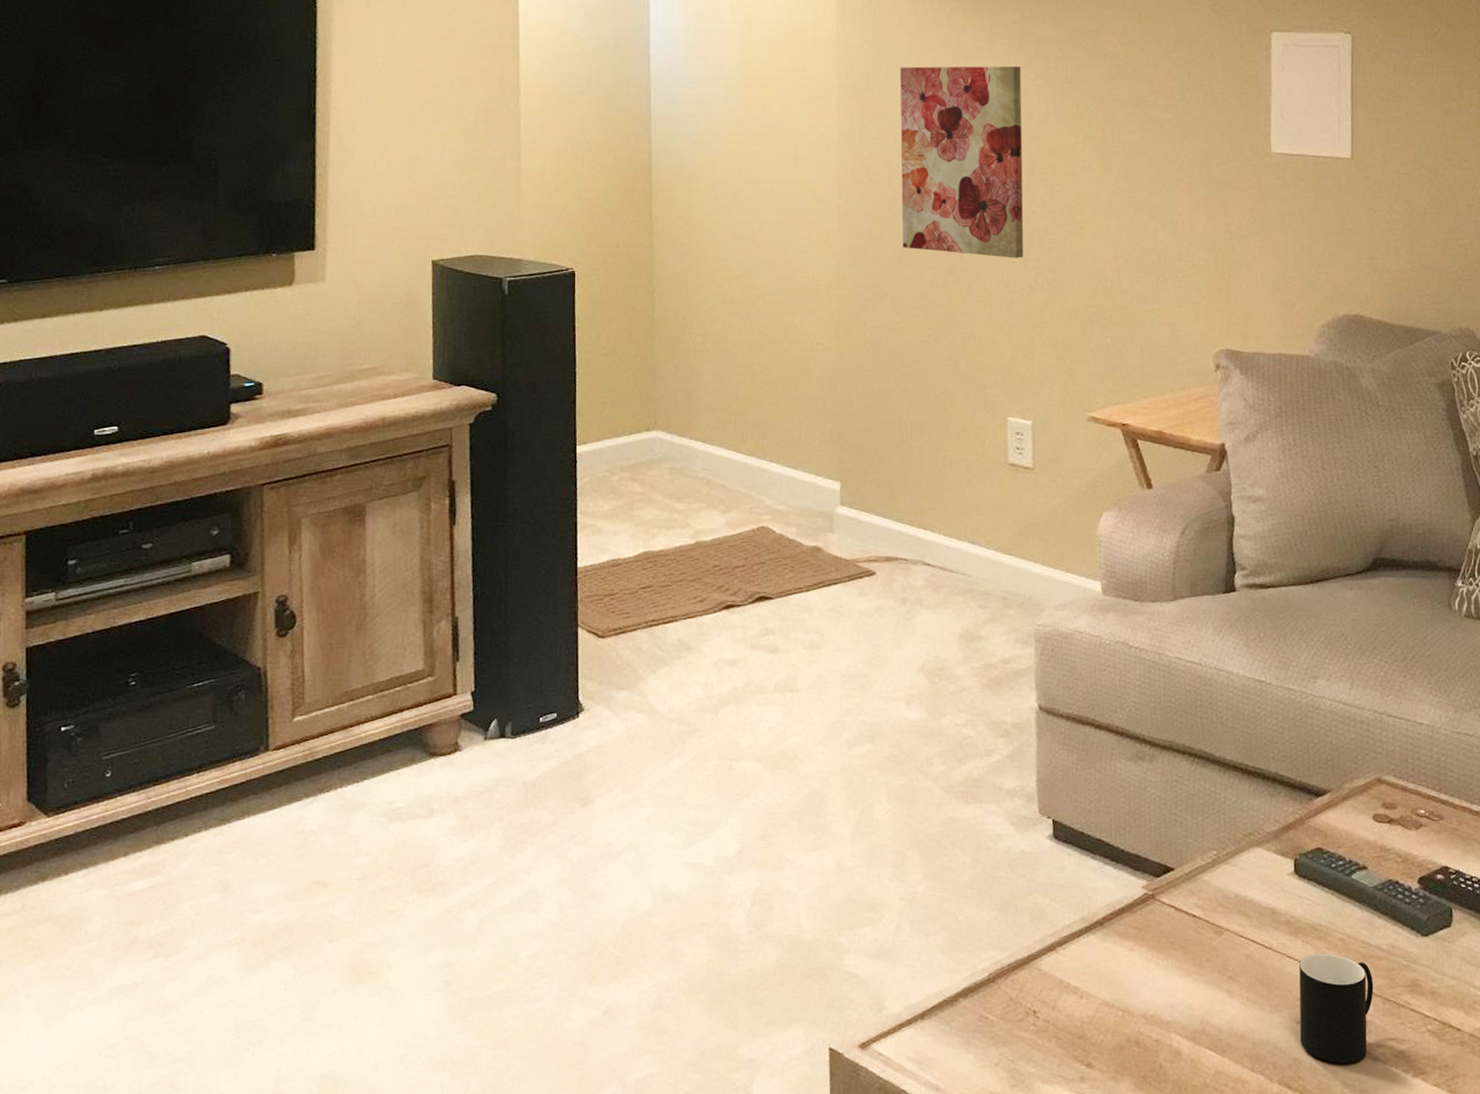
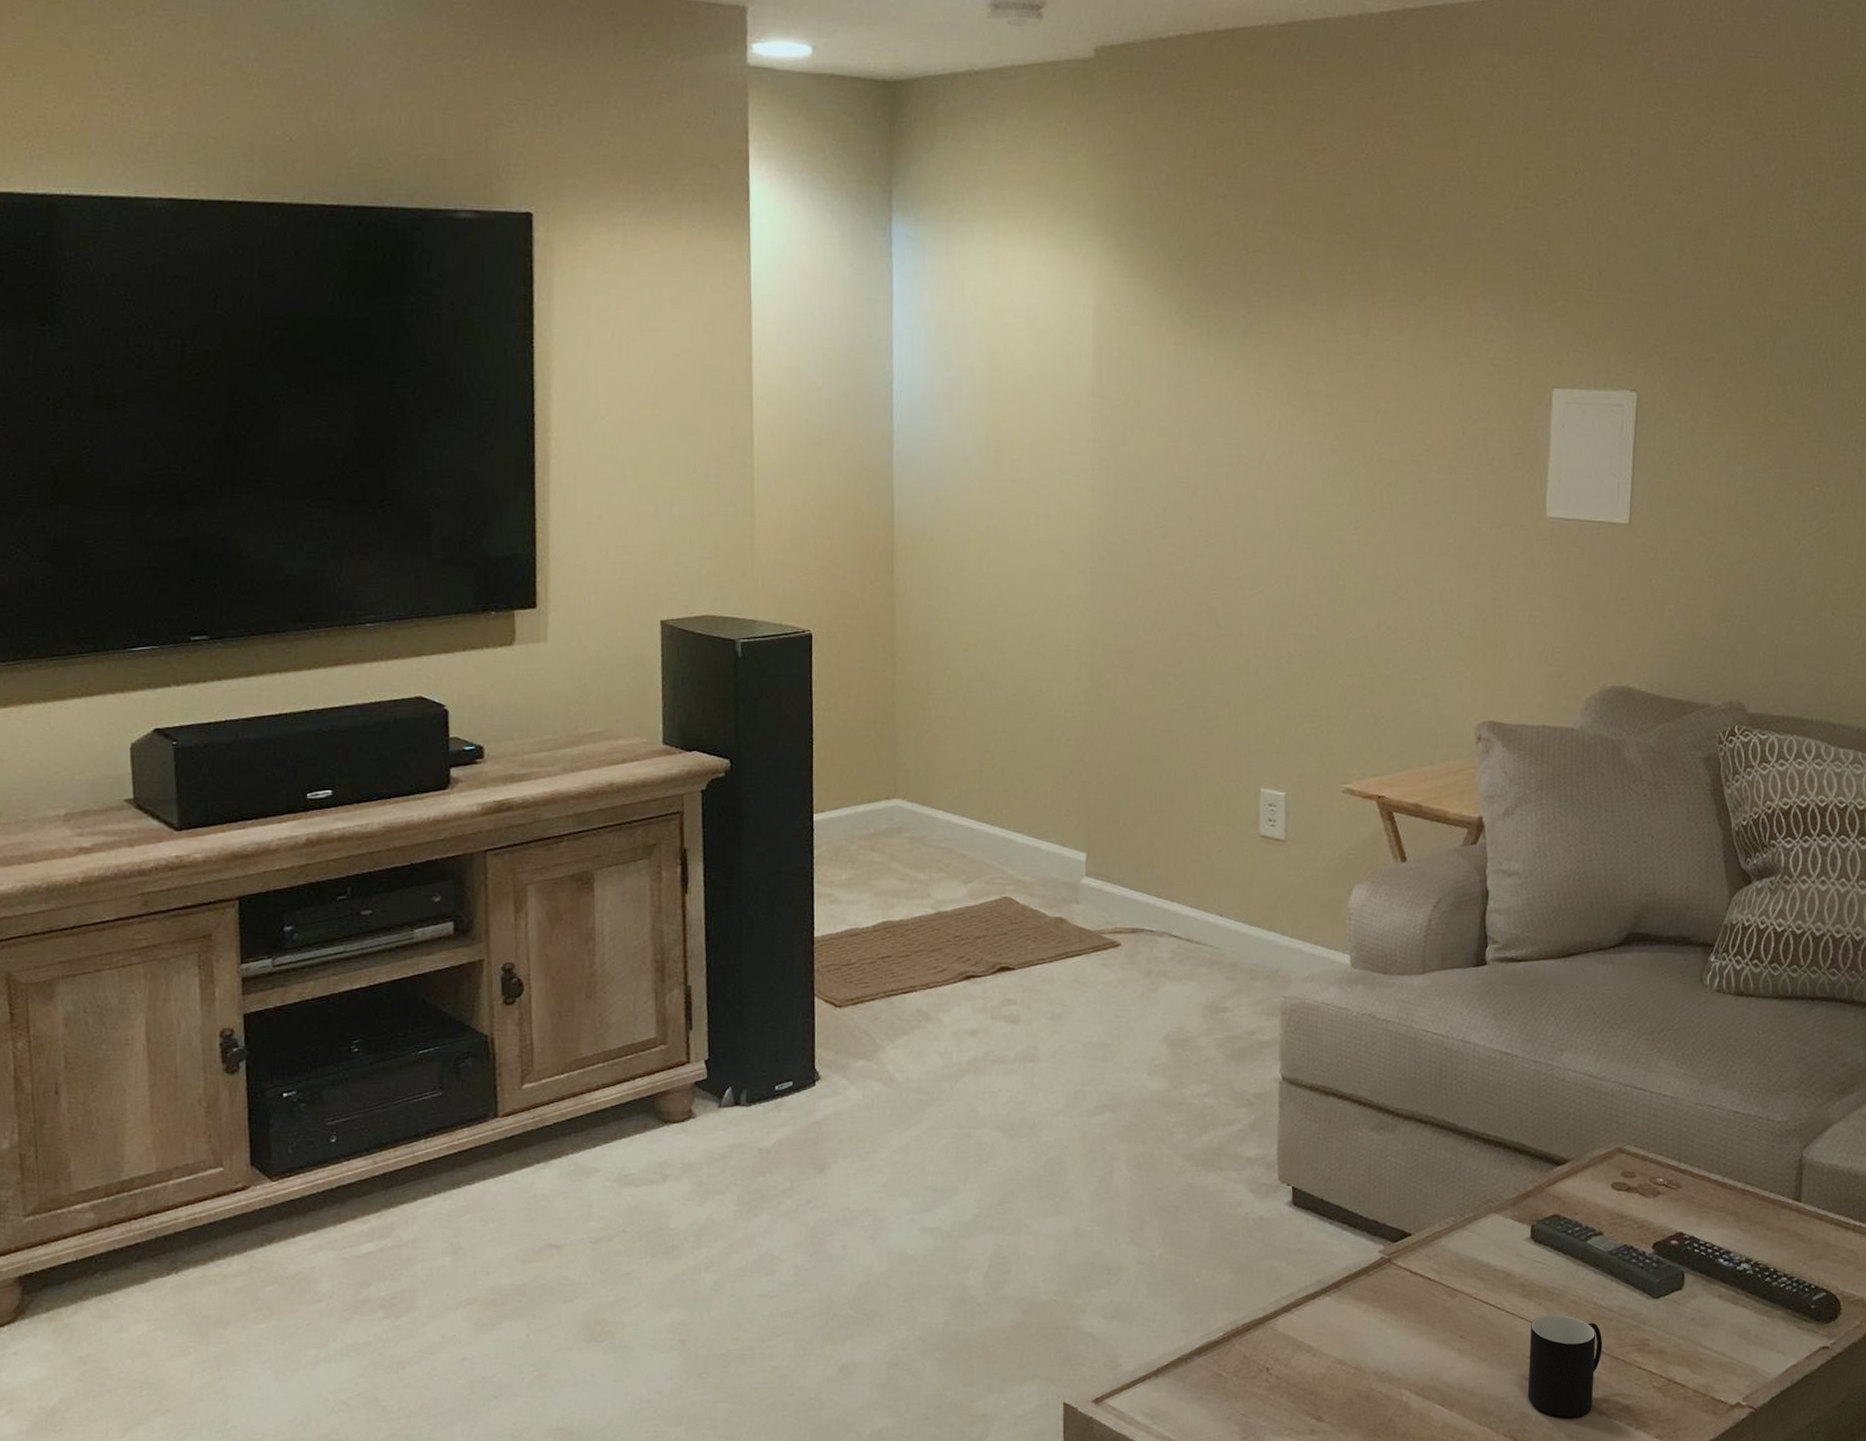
wall art: present [900,66,1024,258] -> none [1156,420,1287,625]

